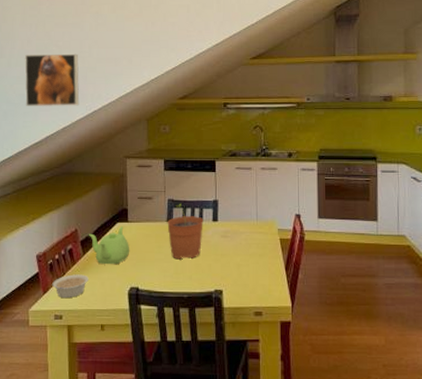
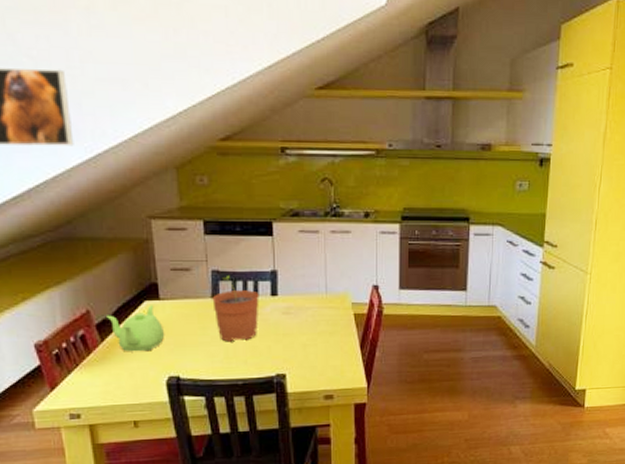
legume: present [52,274,89,298] -> none [62,365,112,393]

